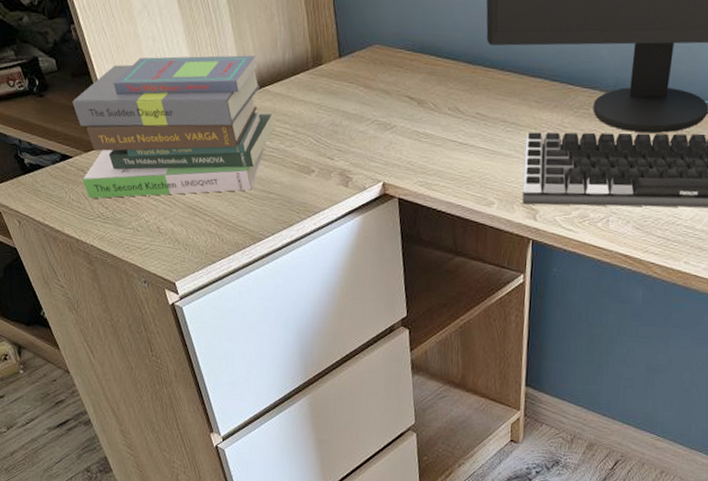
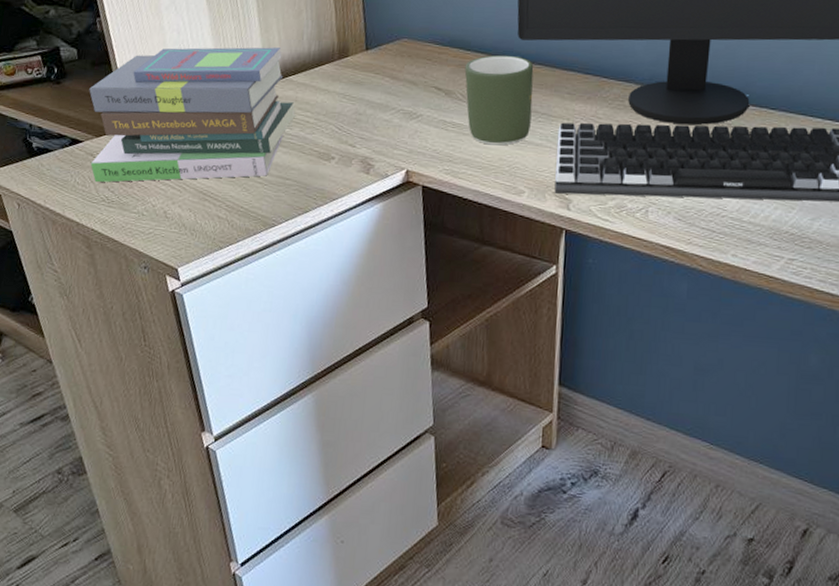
mug: none [436,61,503,157] -> present [464,55,534,146]

